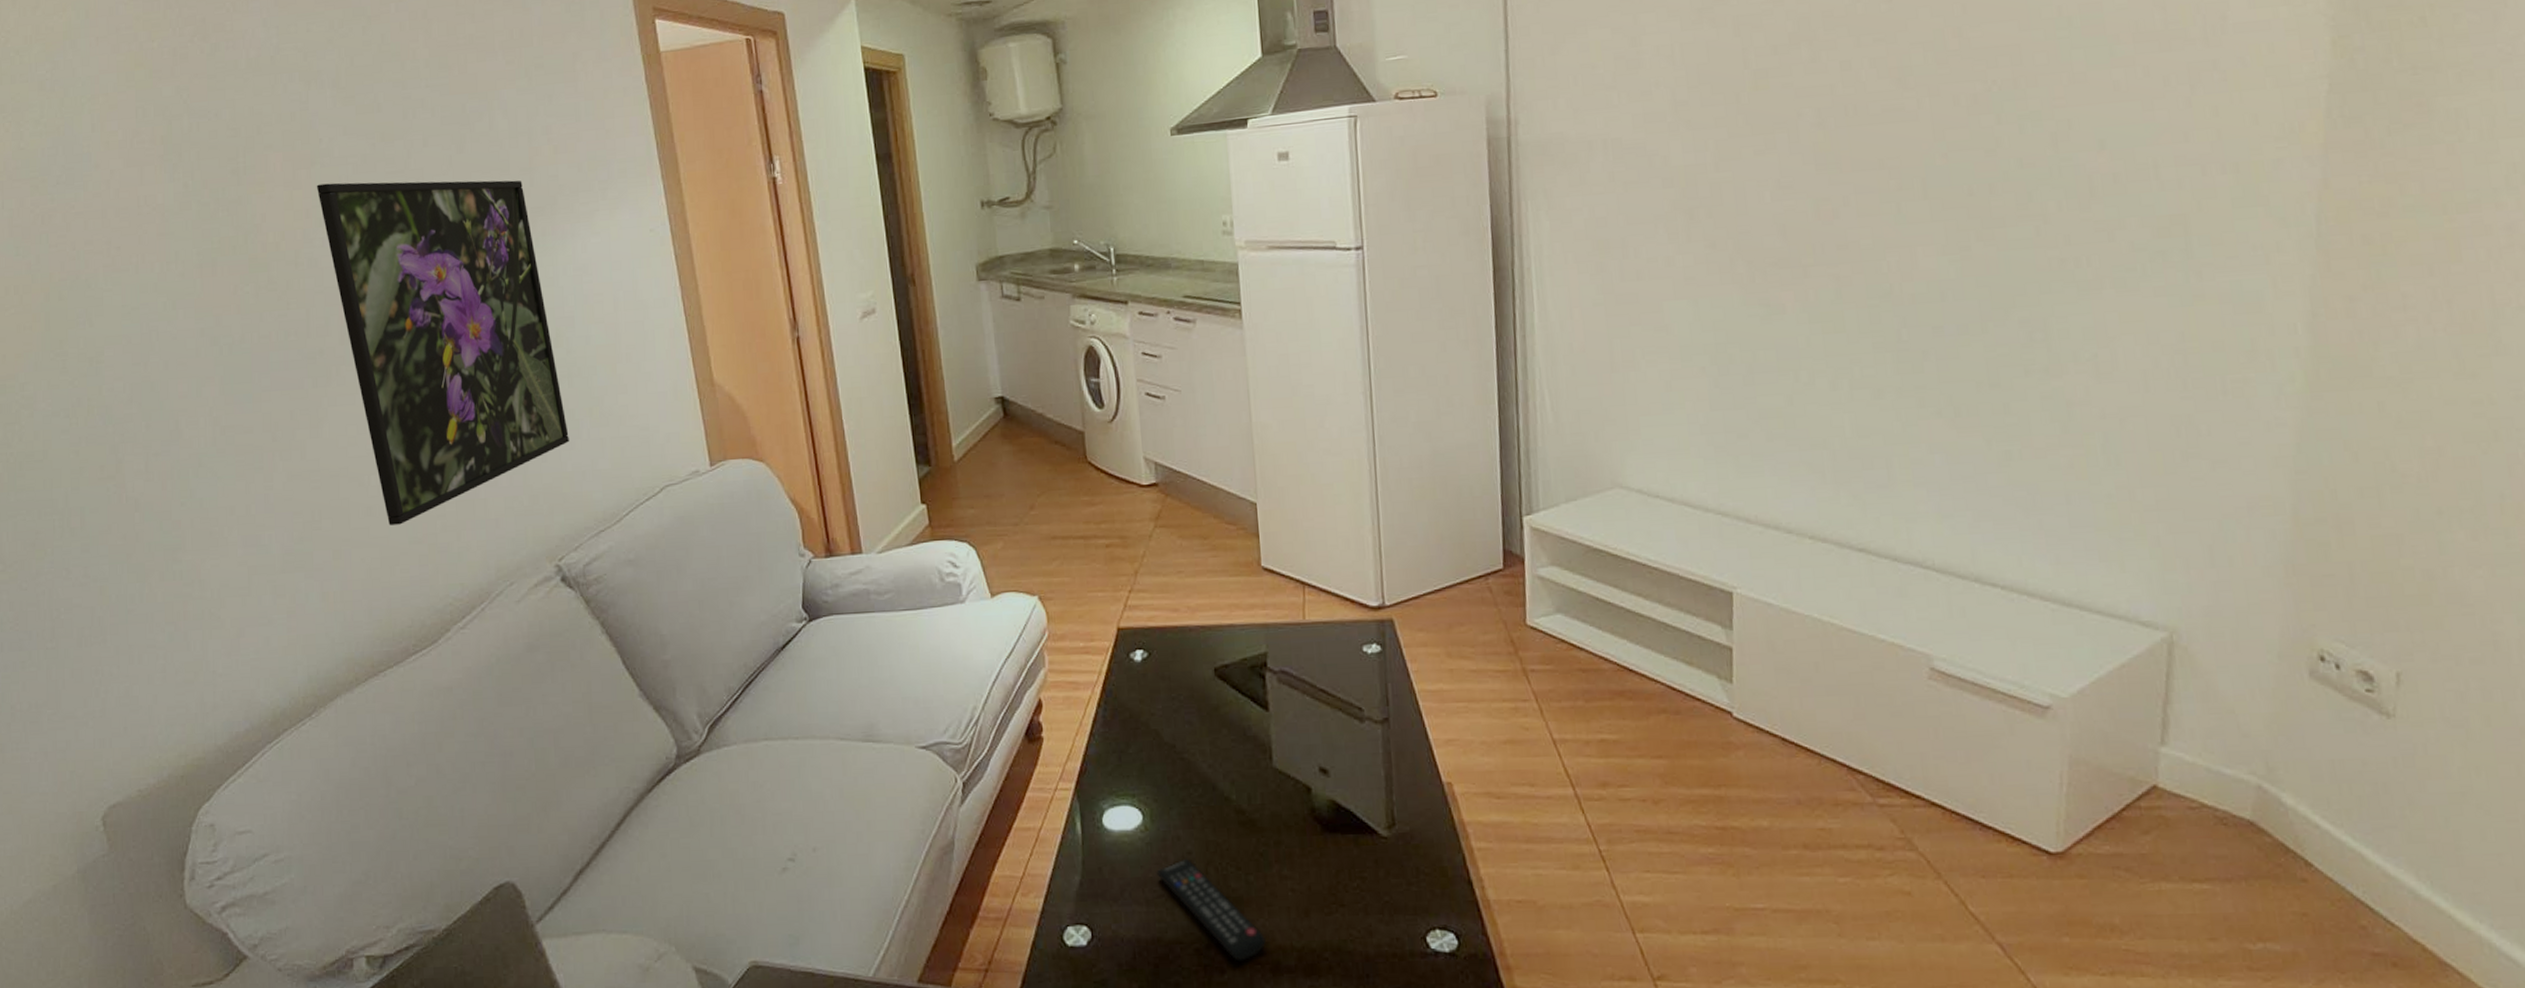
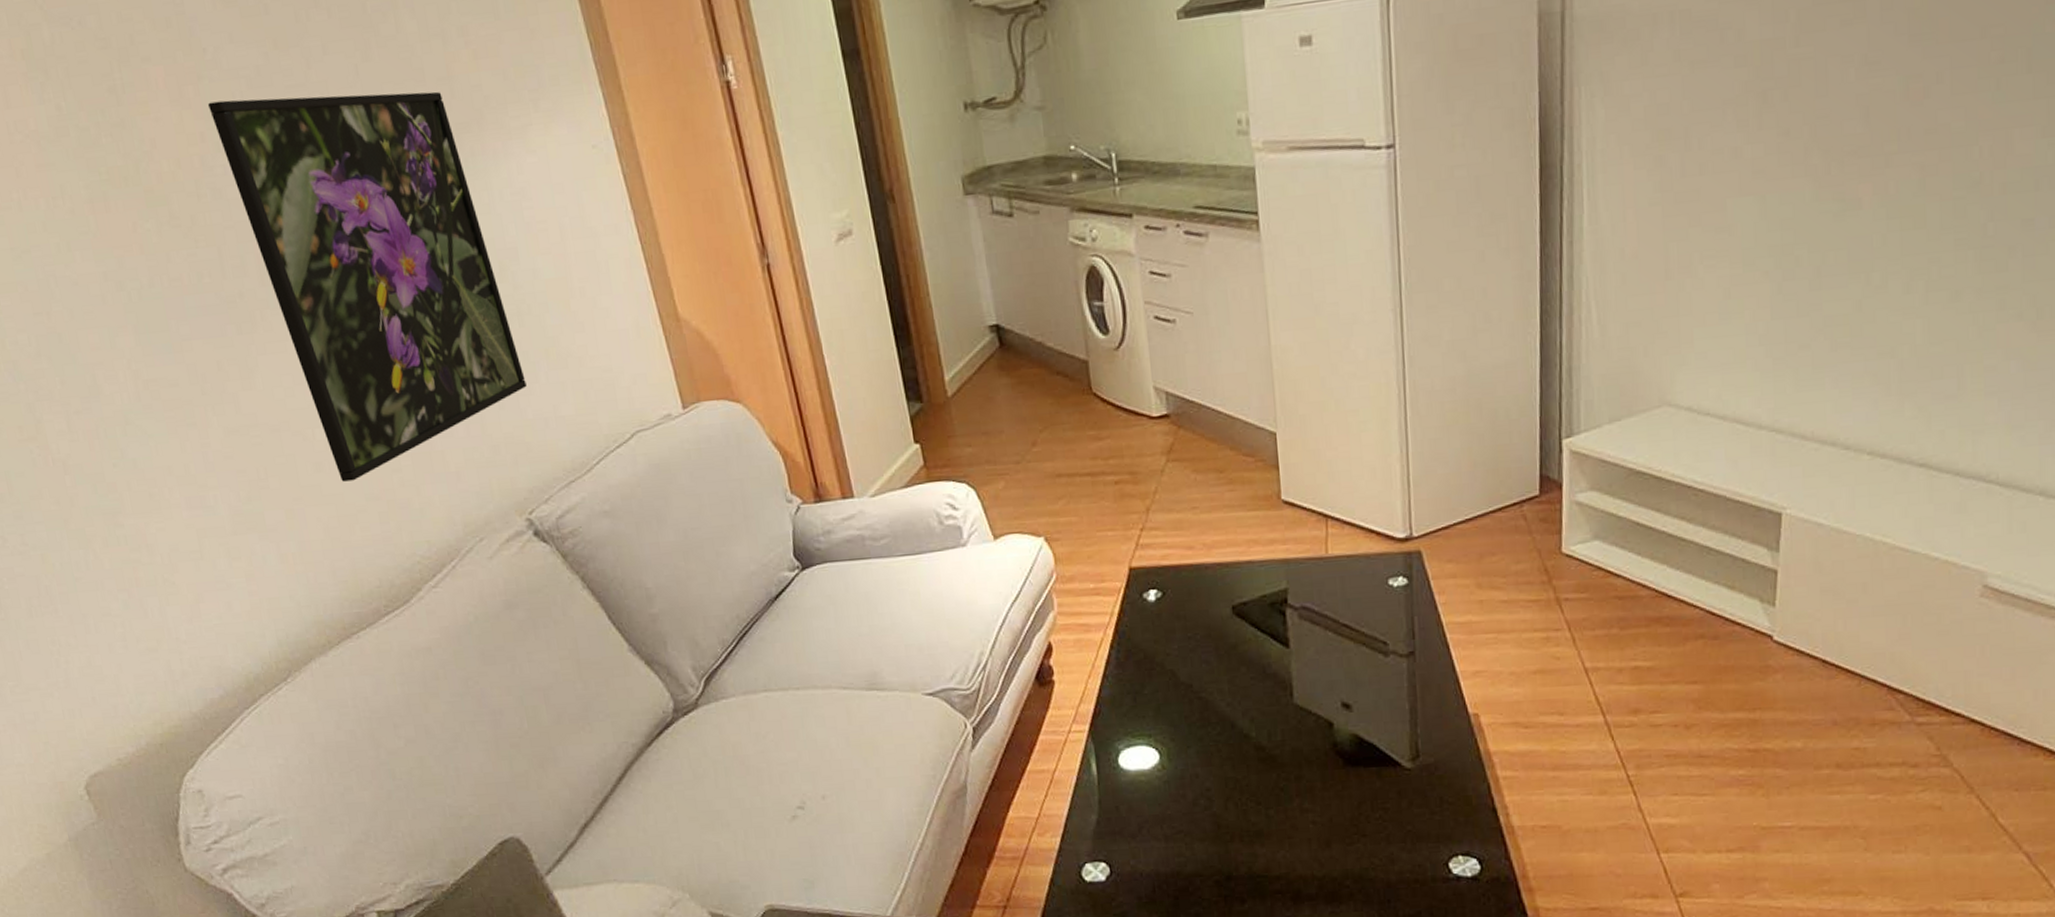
remote control: present [1156,858,1266,961] -> none [1174,795,1286,891]

